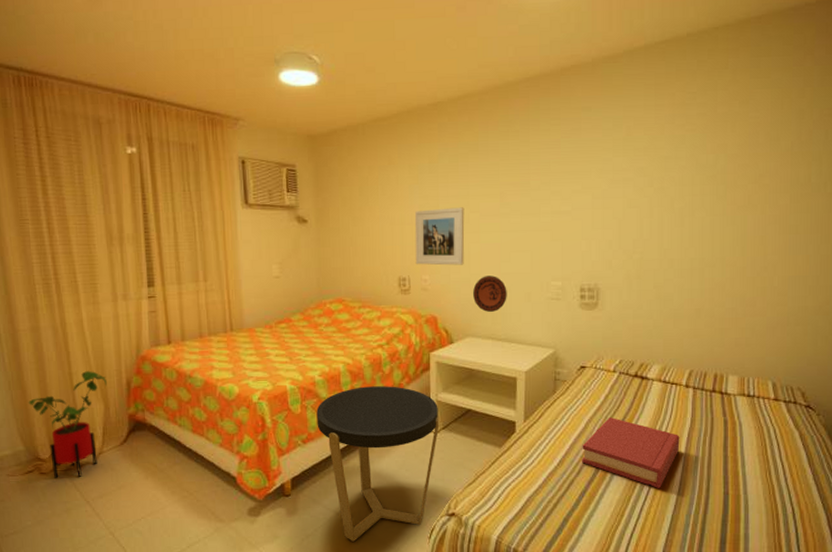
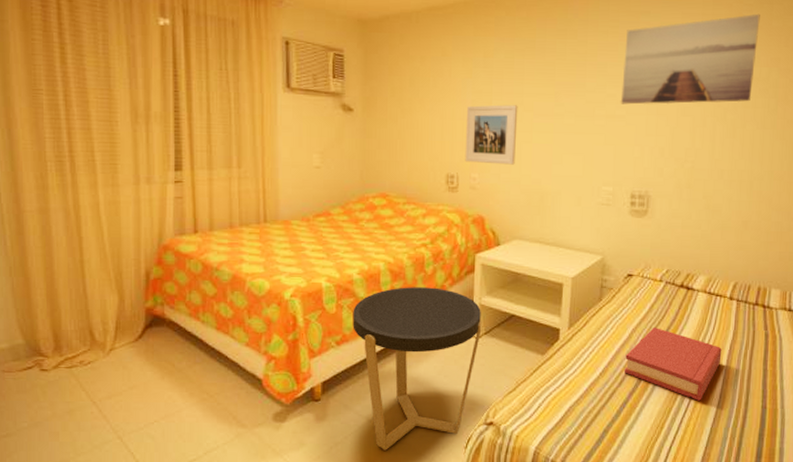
house plant: present [28,370,107,478] -> none [31,258,123,376]
decorative plate: present [473,276,507,312] -> none [523,177,558,215]
wall art: none [565,101,704,200] -> present [620,13,760,105]

